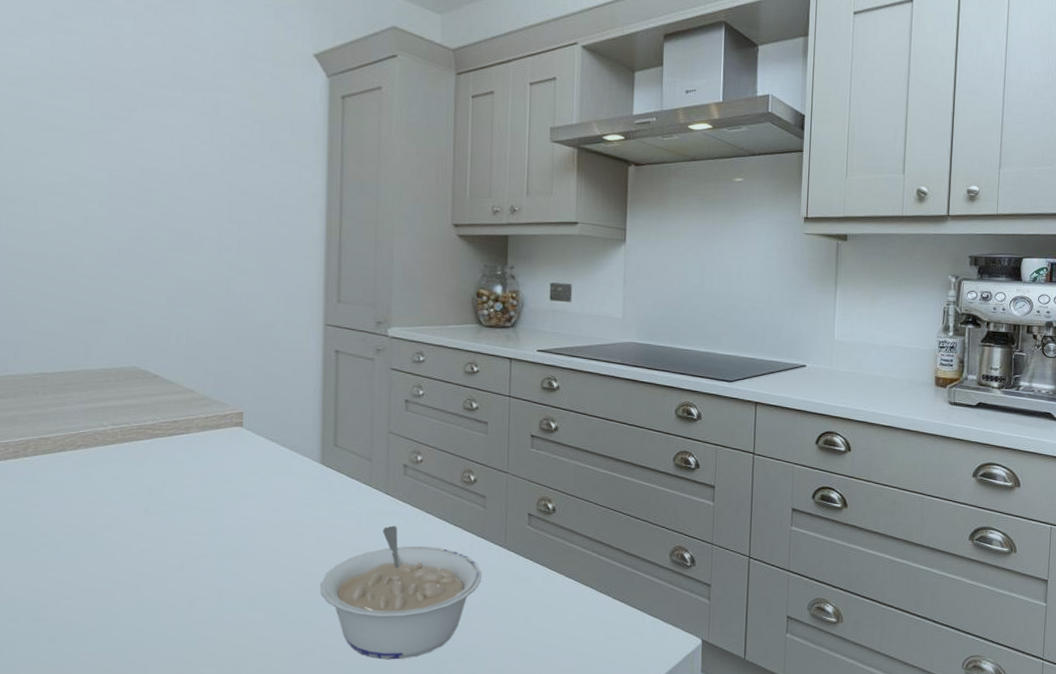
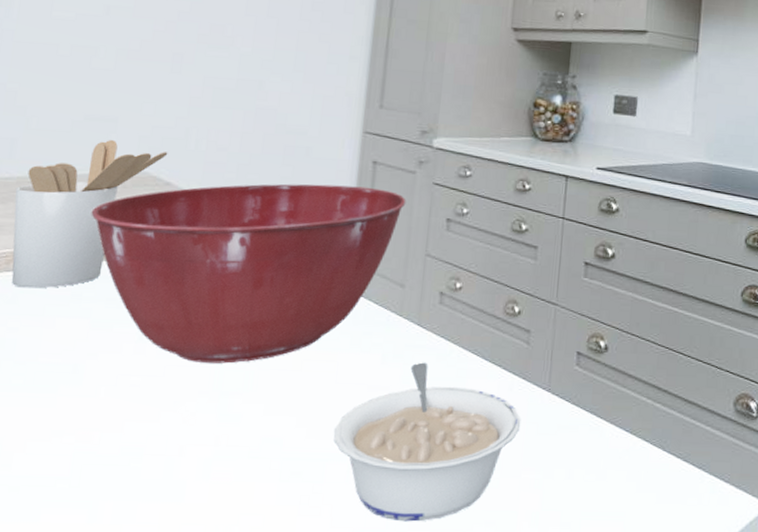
utensil holder: none [23,339,153,471] -> present [11,140,168,289]
mixing bowl: none [91,372,368,531] -> present [91,184,406,364]

